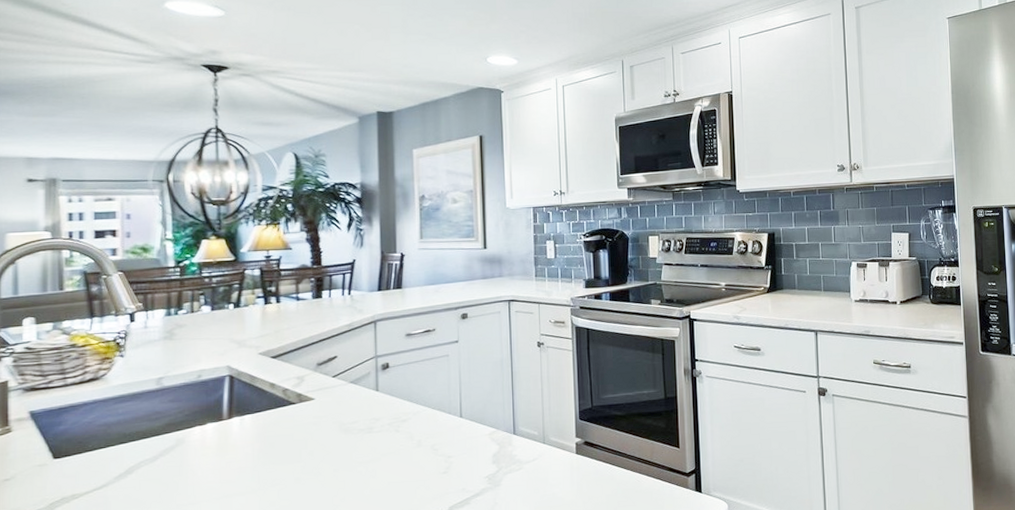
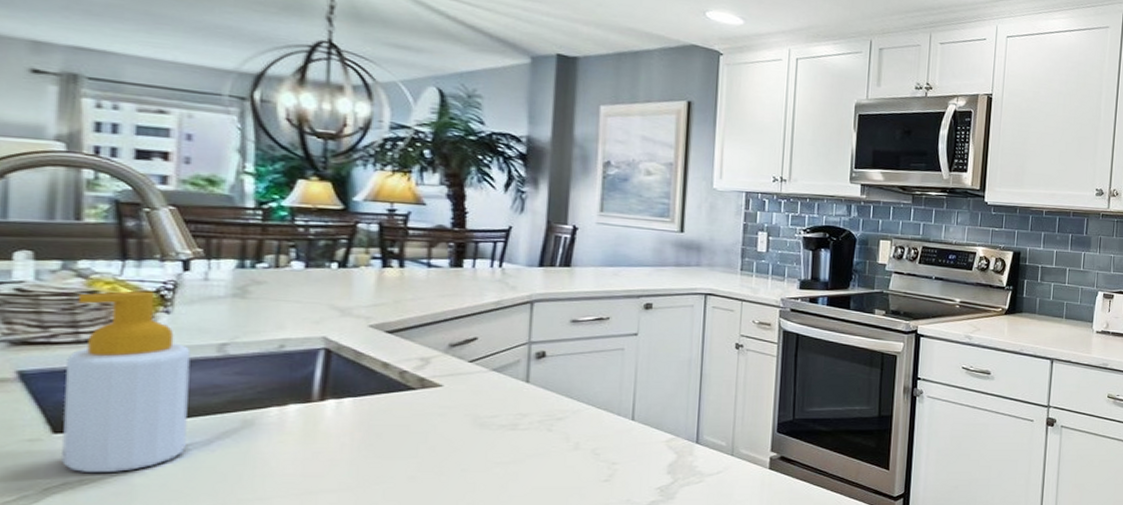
soap bottle: none [60,340,140,489] -> present [62,291,191,472]

